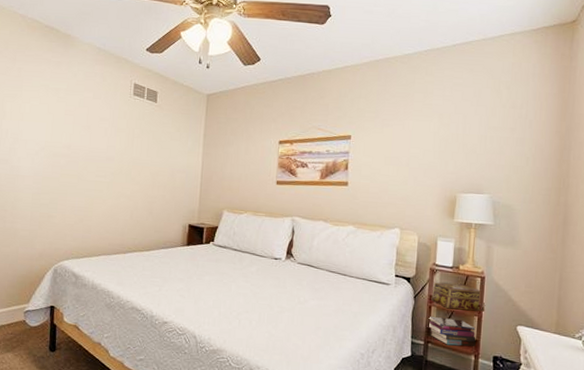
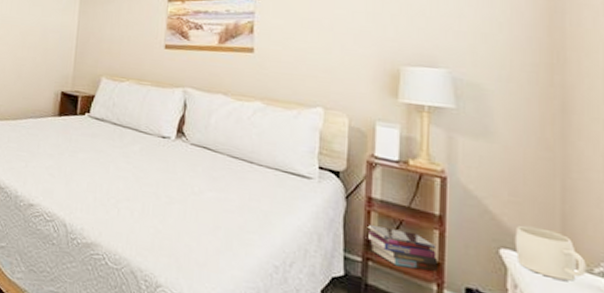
decorative box: present [431,282,485,312] -> none [370,179,450,225]
mug: none [527,308,571,345] -> present [514,225,586,281]

